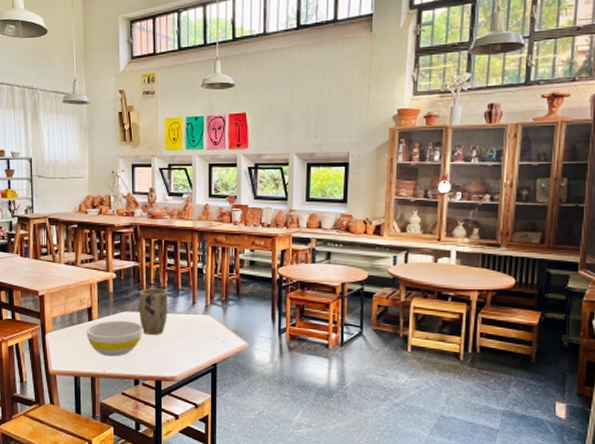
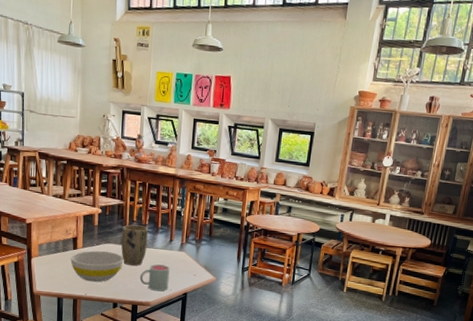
mug: none [161,332,195,363] -> present [139,264,170,292]

